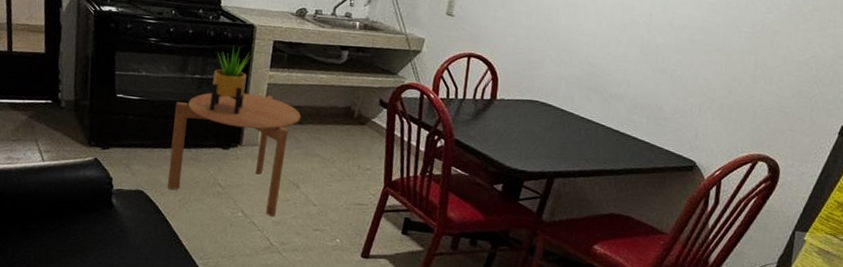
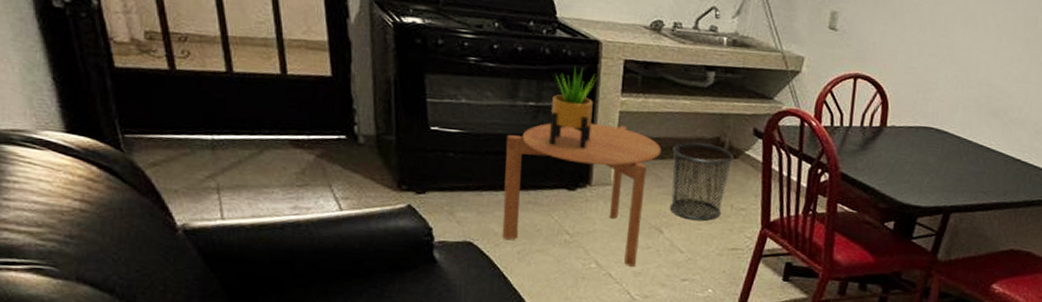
waste bin: none [306,110,363,179] -> present [669,142,734,221]

